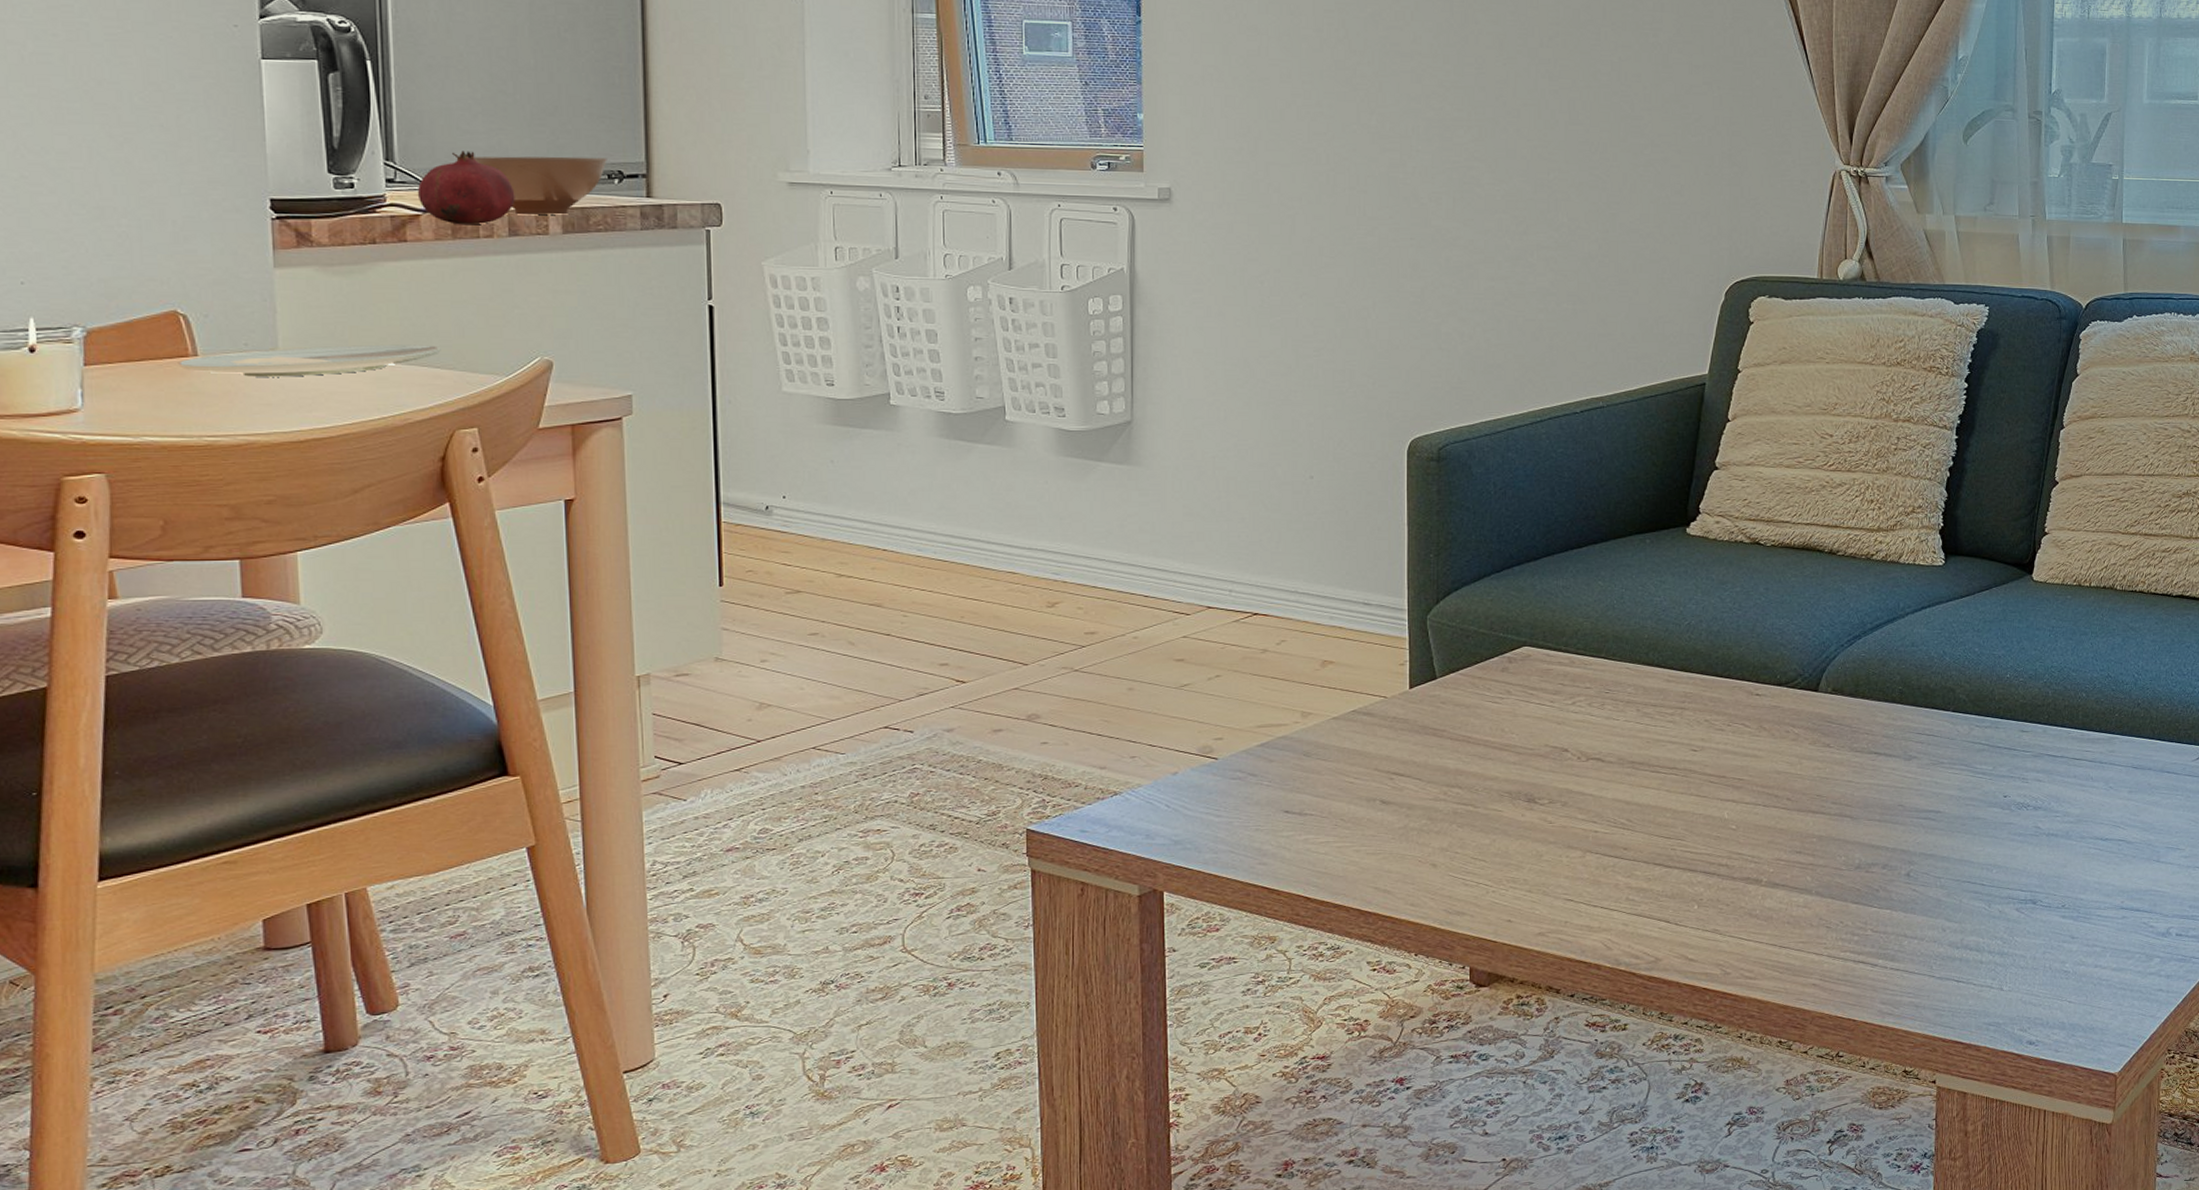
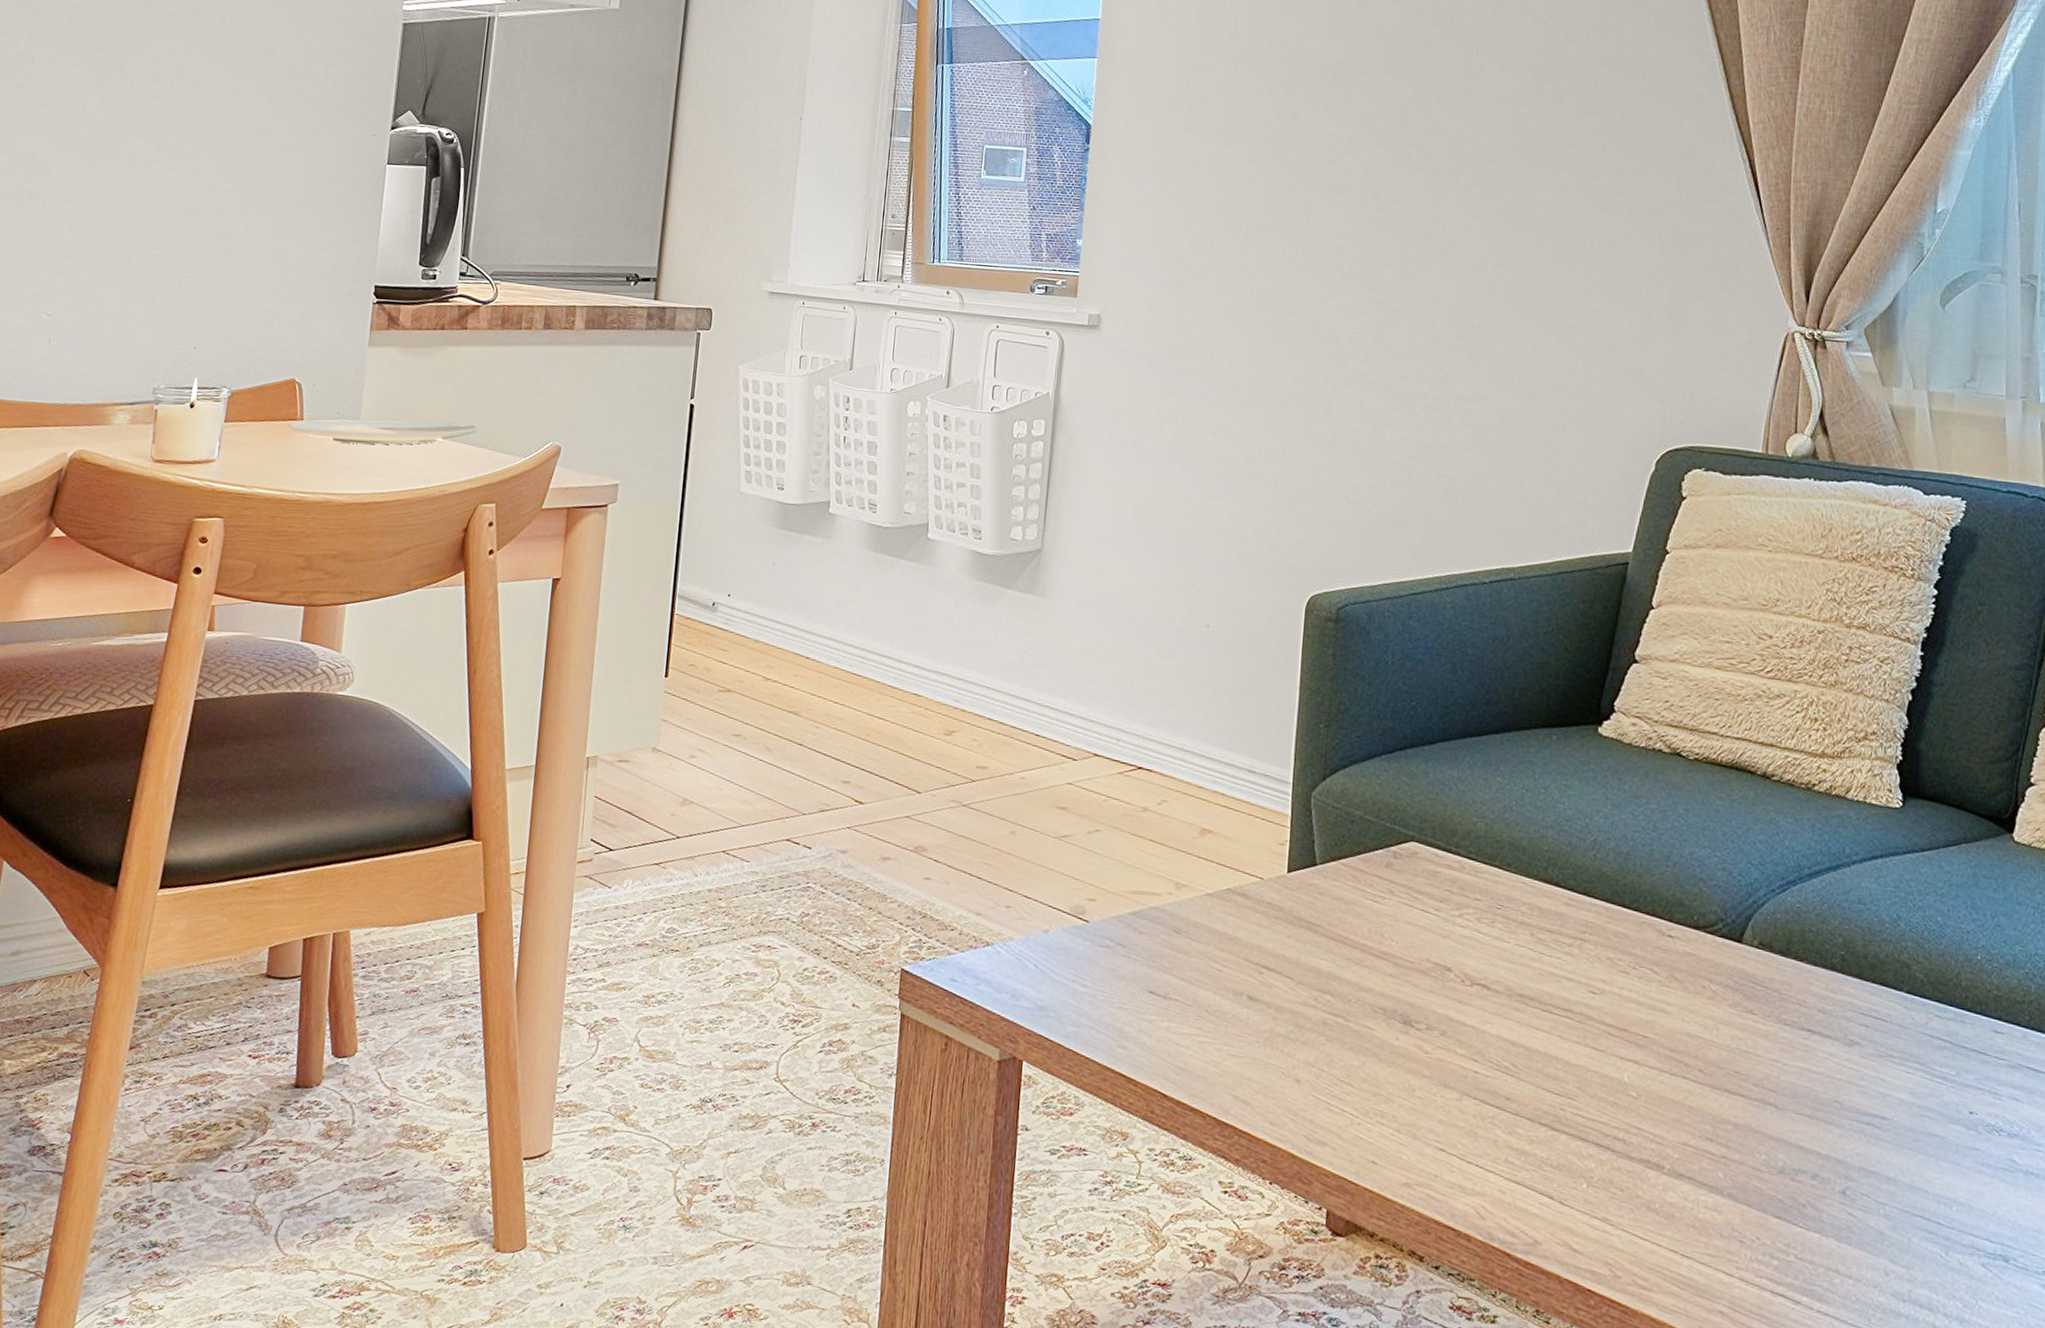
fruit: present [418,150,515,225] -> none [481,250,554,318]
bowl: present [474,156,607,216] -> none [527,256,628,312]

